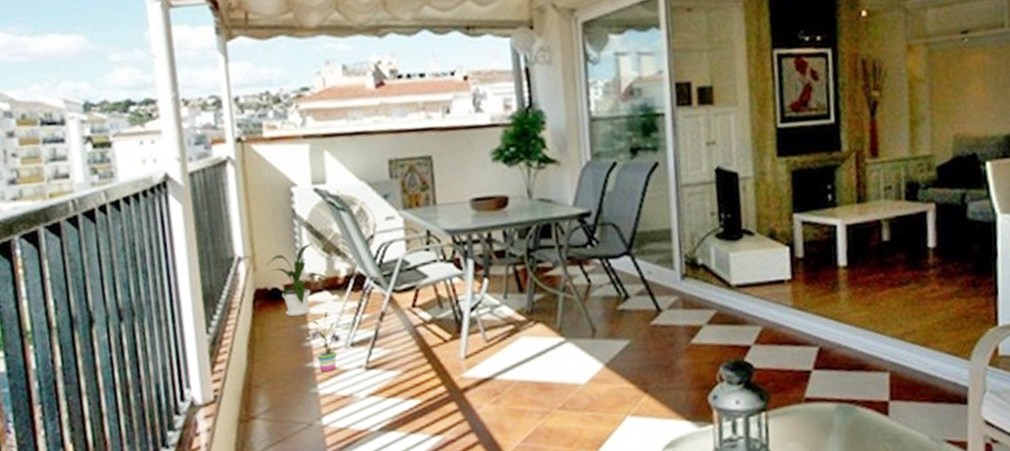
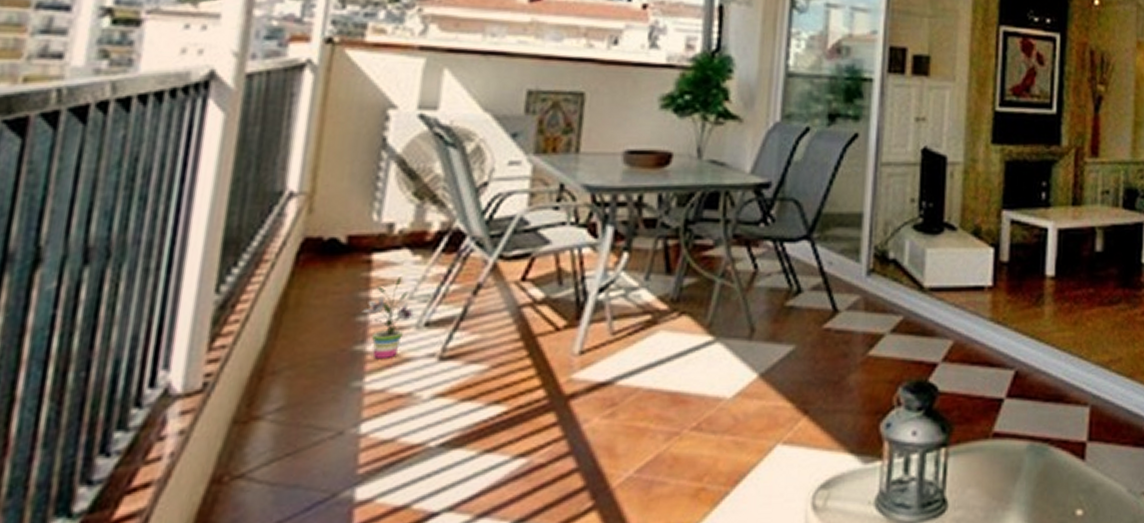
house plant: present [266,243,332,317] -> none [328,184,417,280]

